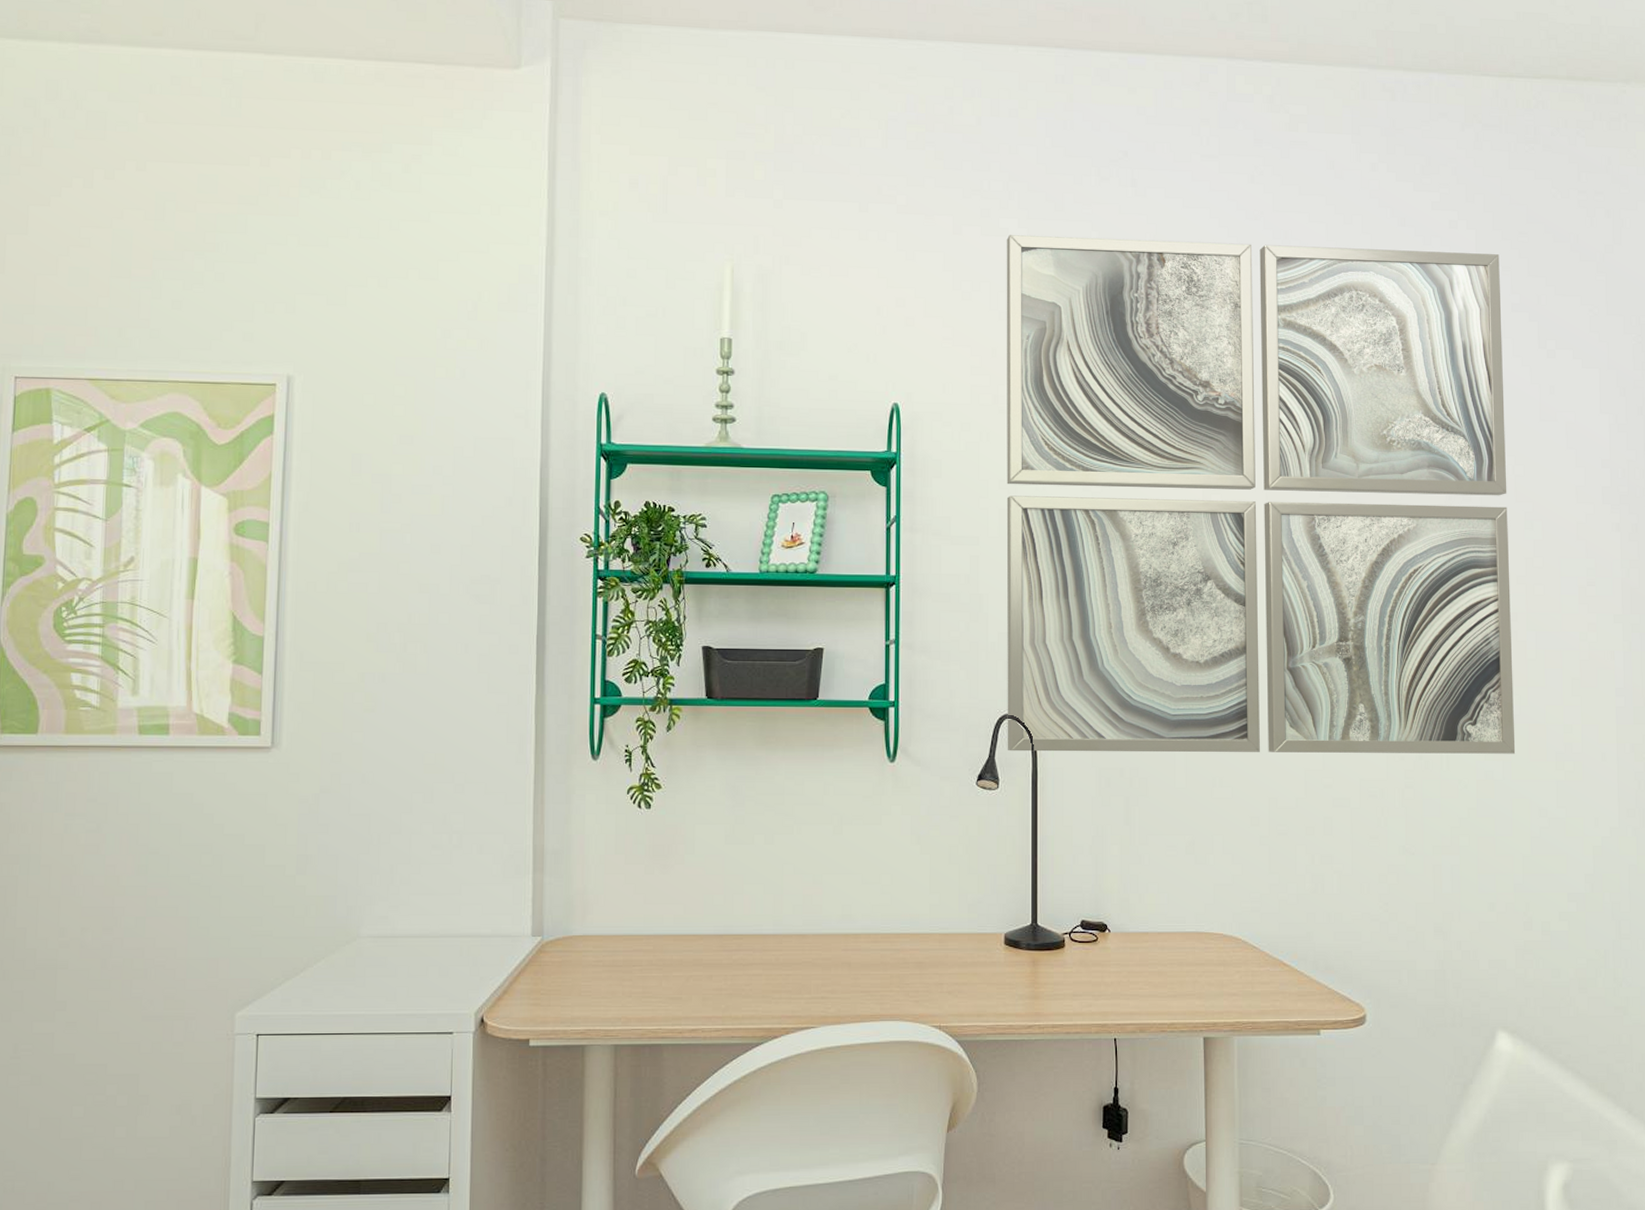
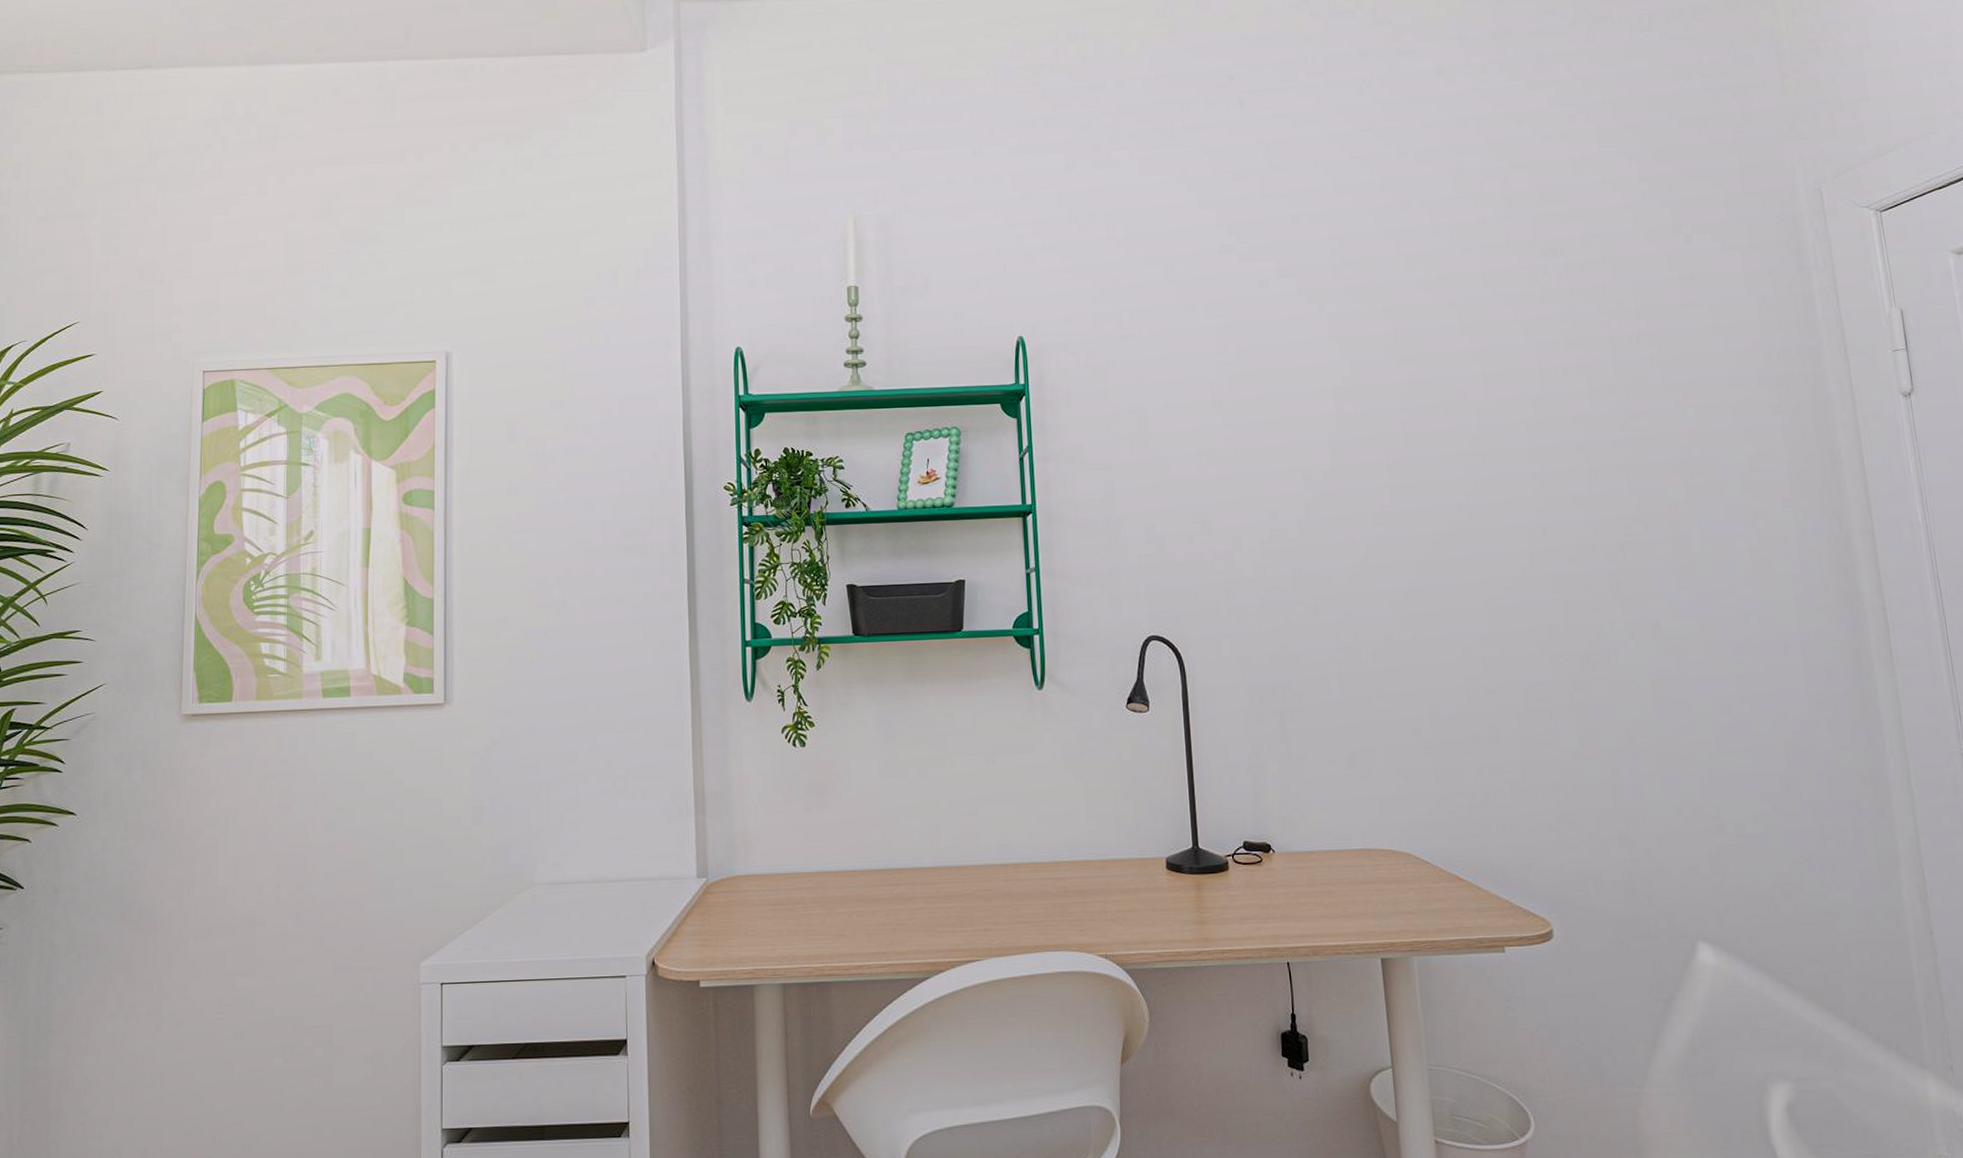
wall art: present [1006,235,1516,754] -> none [1119,144,1689,673]

